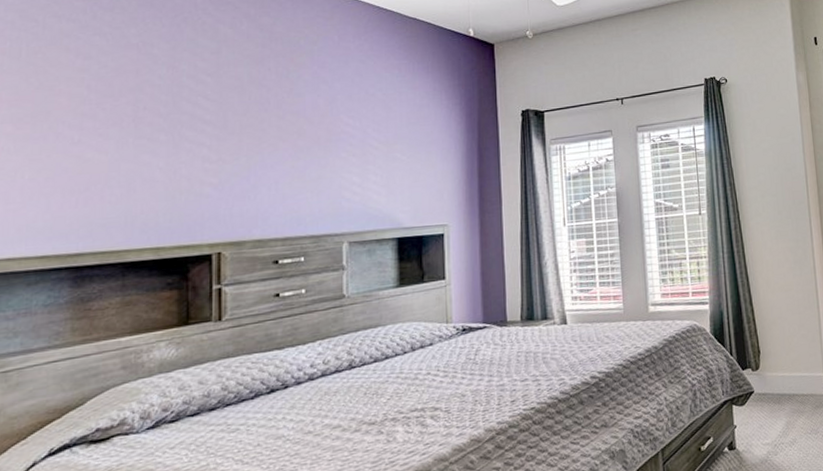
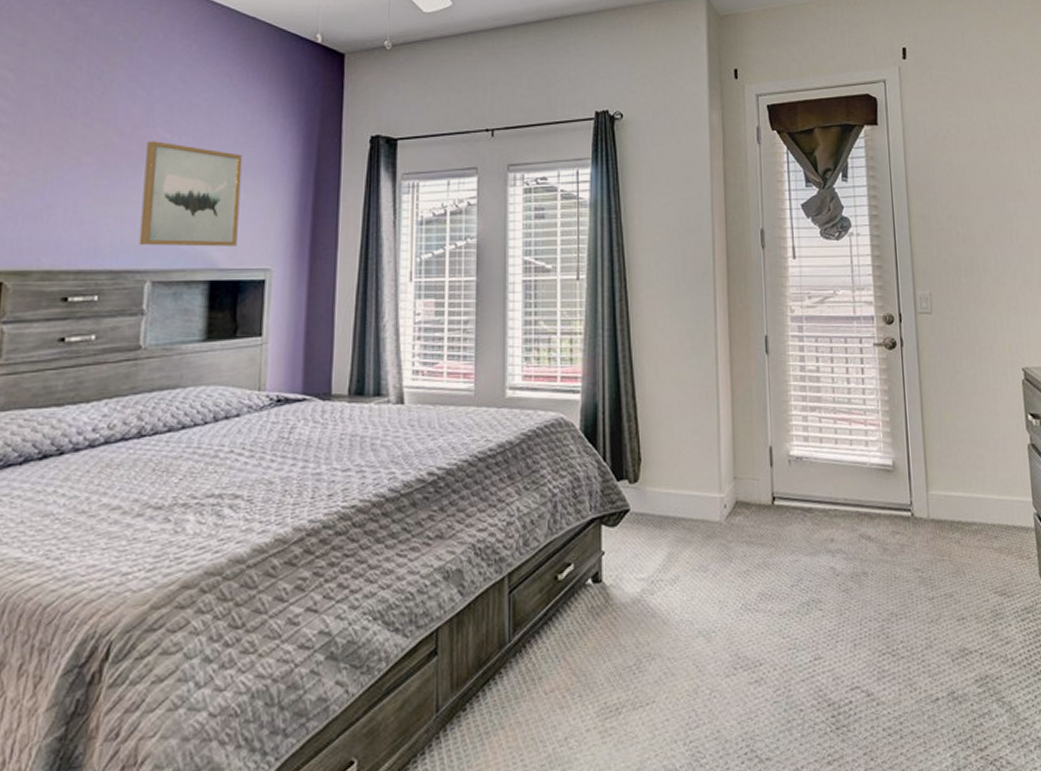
wall art: none [333,126,418,214] -> present [139,141,243,247]

